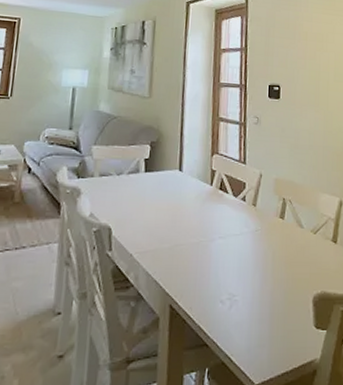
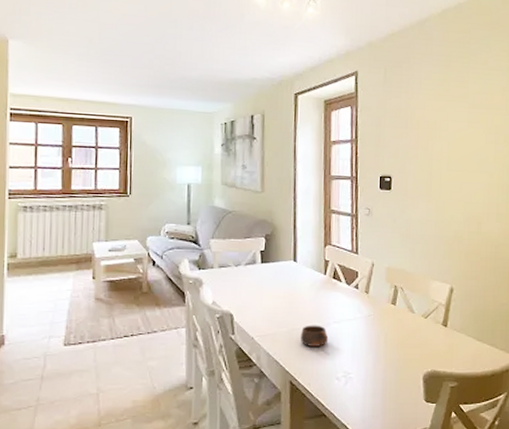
cup: none [183,240,213,265] -> present [301,325,329,346]

